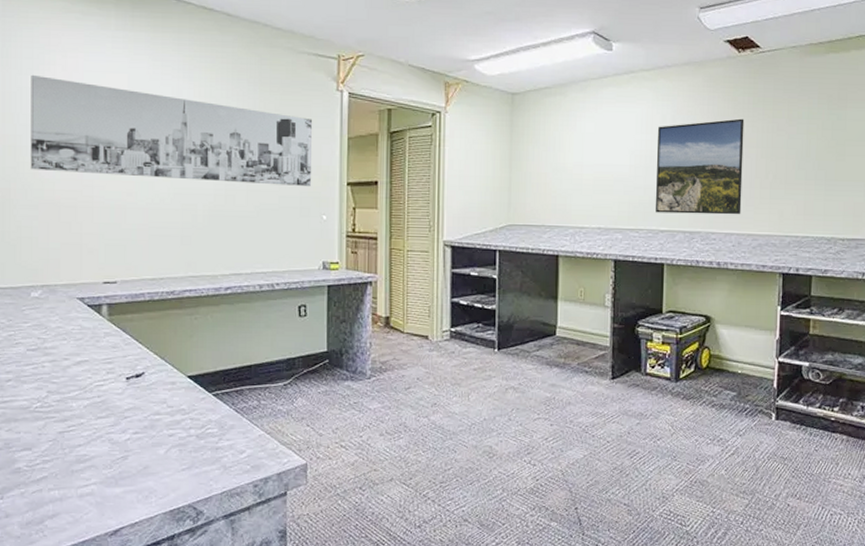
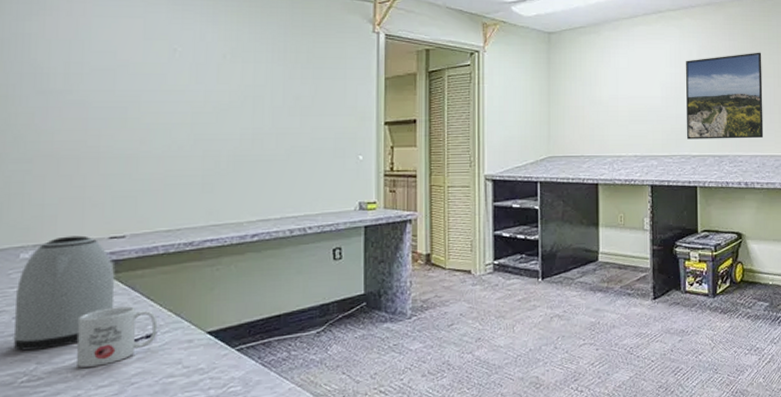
kettle: none [28,279,109,380] -> present [13,235,115,351]
wall art: present [30,74,312,186] -> none [24,20,348,127]
mug: none [80,347,146,399] -> present [77,306,158,367]

